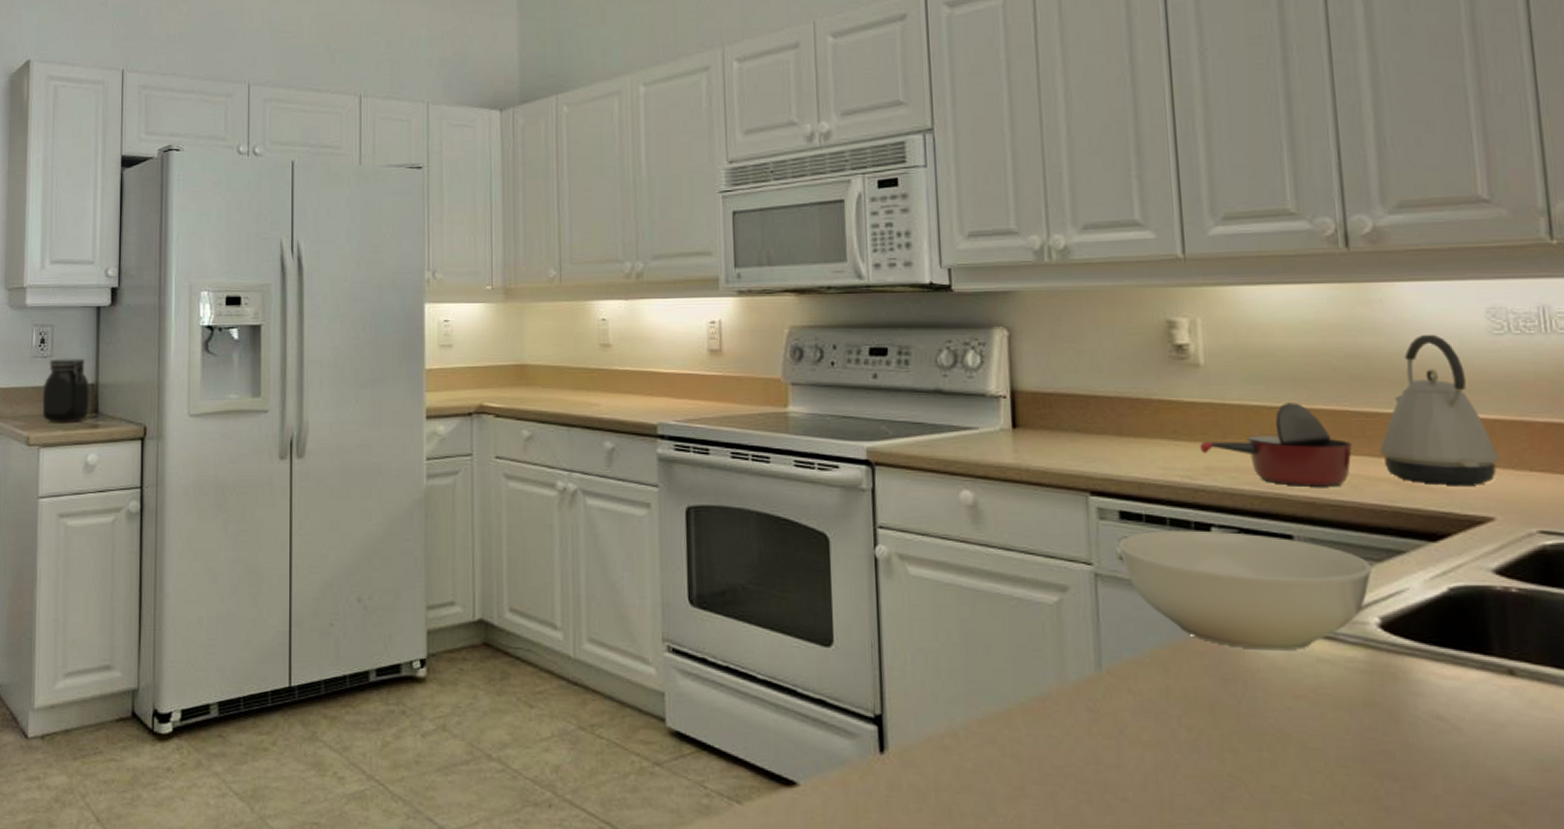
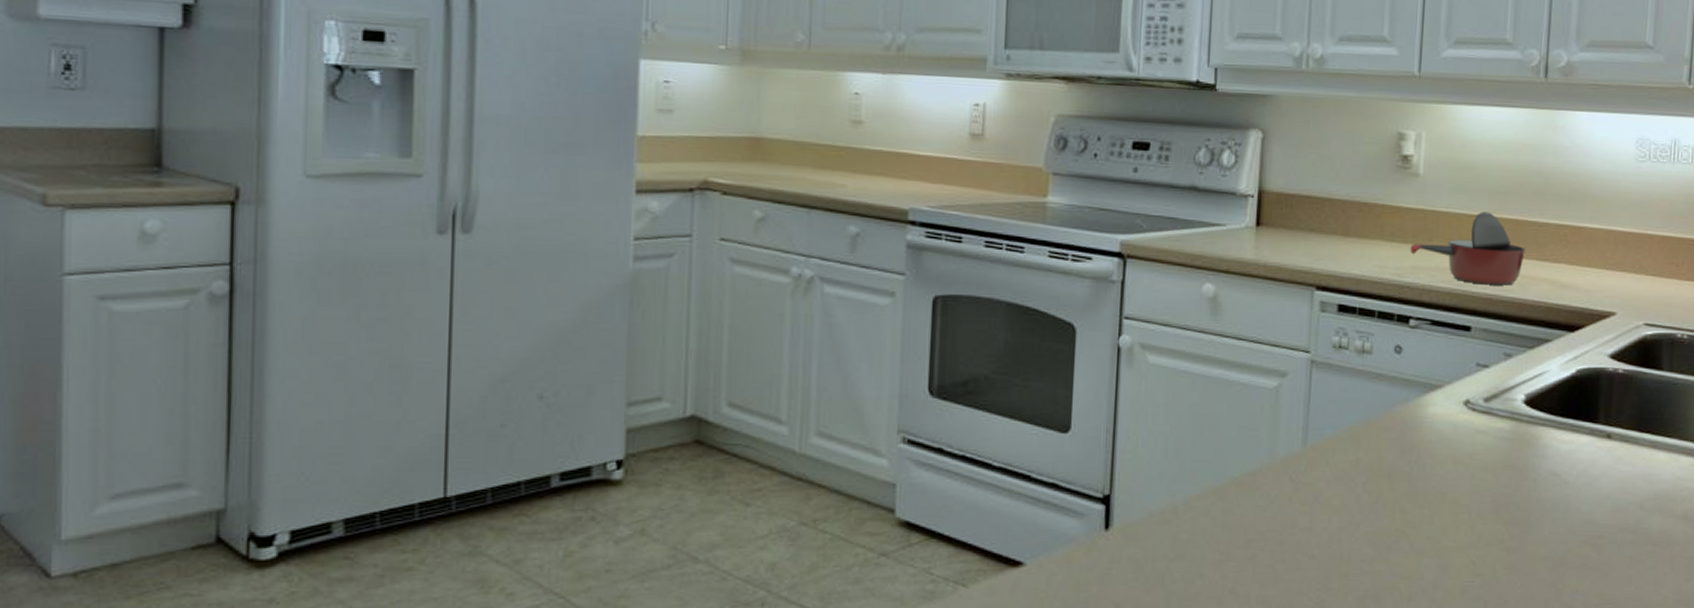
jar: present [42,358,90,424] -> none [68,92,149,179]
bowl: present [1118,530,1374,651] -> none [1334,322,1526,424]
kettle: present [1379,335,1499,485] -> none [1544,159,1627,286]

